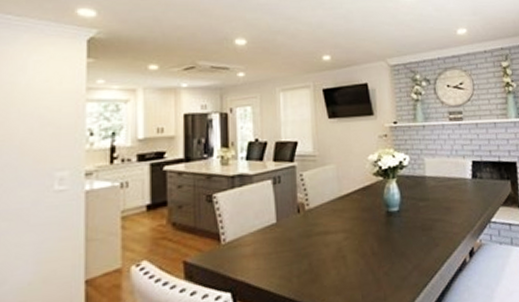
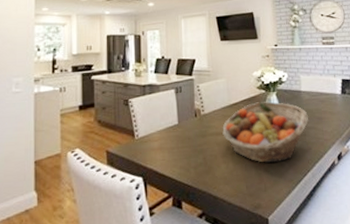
fruit basket: none [332,190,435,266] -> present [222,101,308,163]

